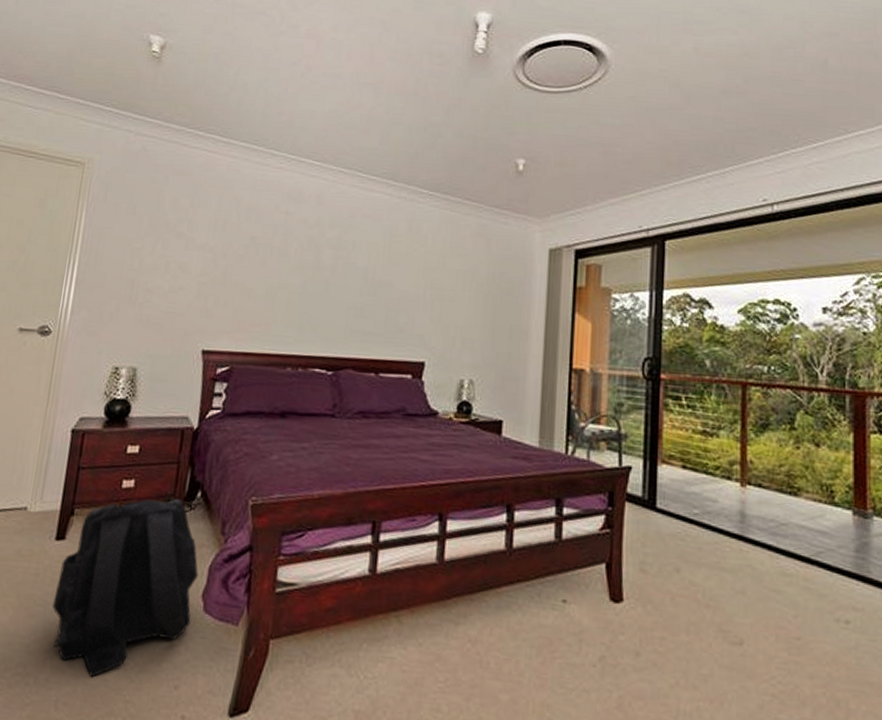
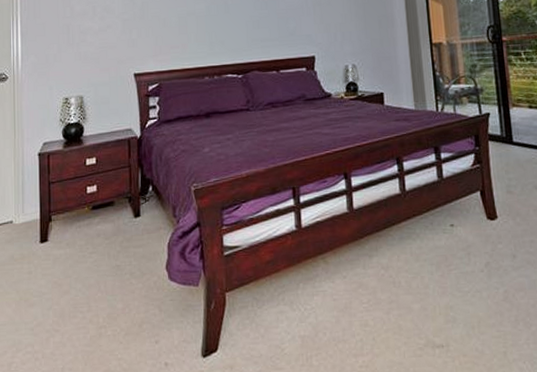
backpack: present [52,498,198,678] -> none [47,194,160,346]

